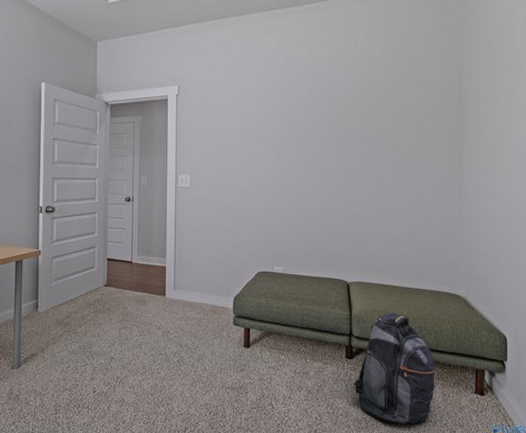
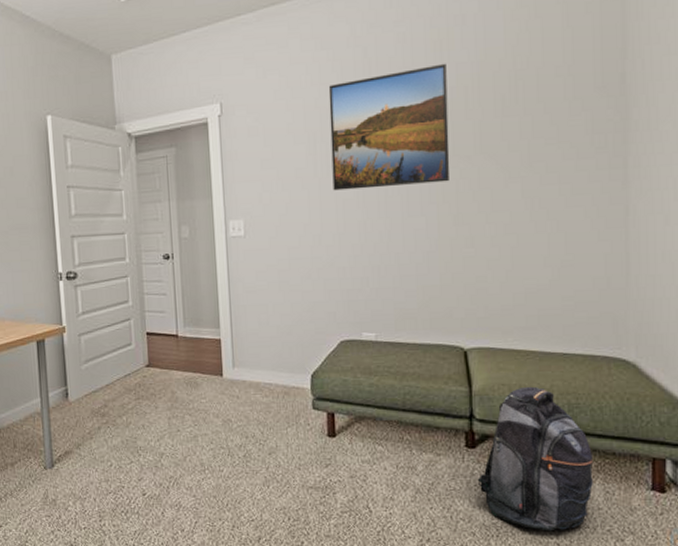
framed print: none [258,73,343,158] -> present [328,63,450,191]

